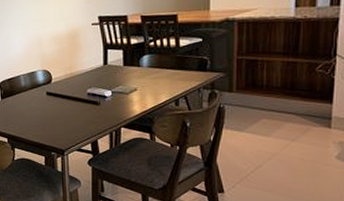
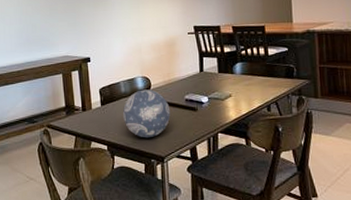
decorative ball: none [22,83,72,132] -> present [122,89,171,138]

